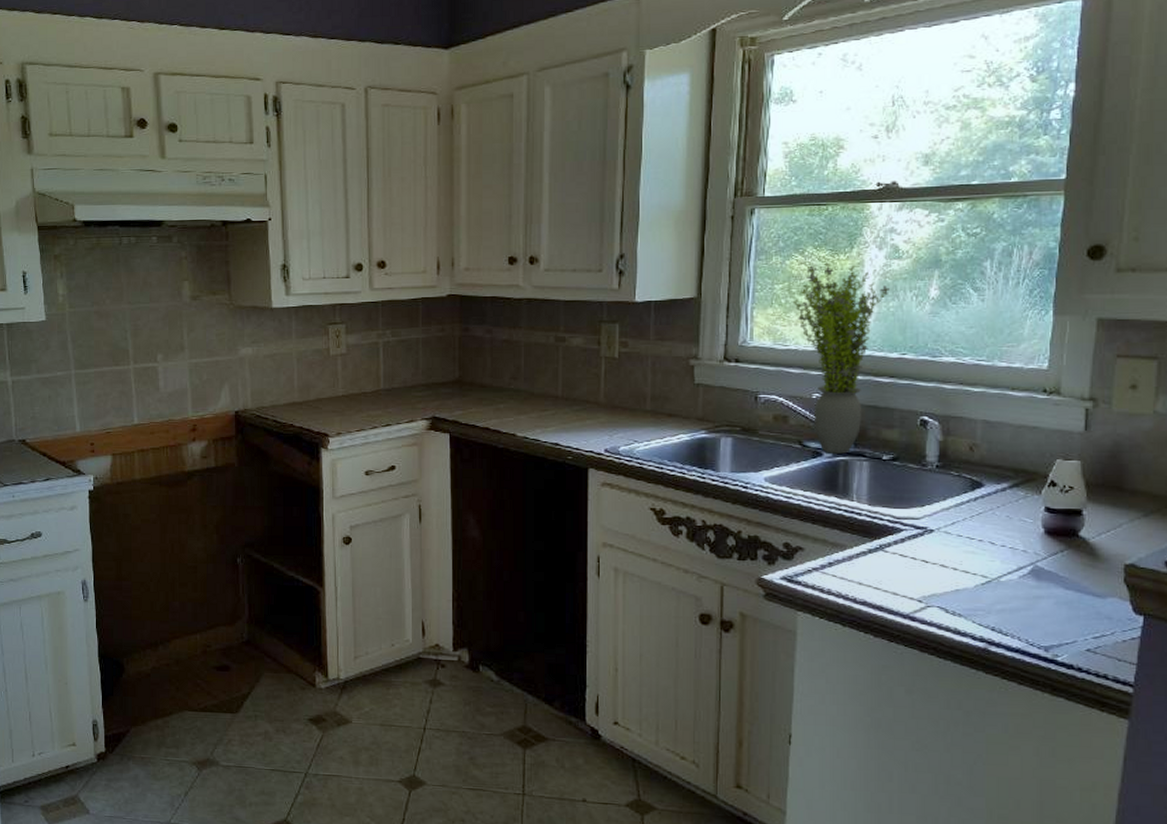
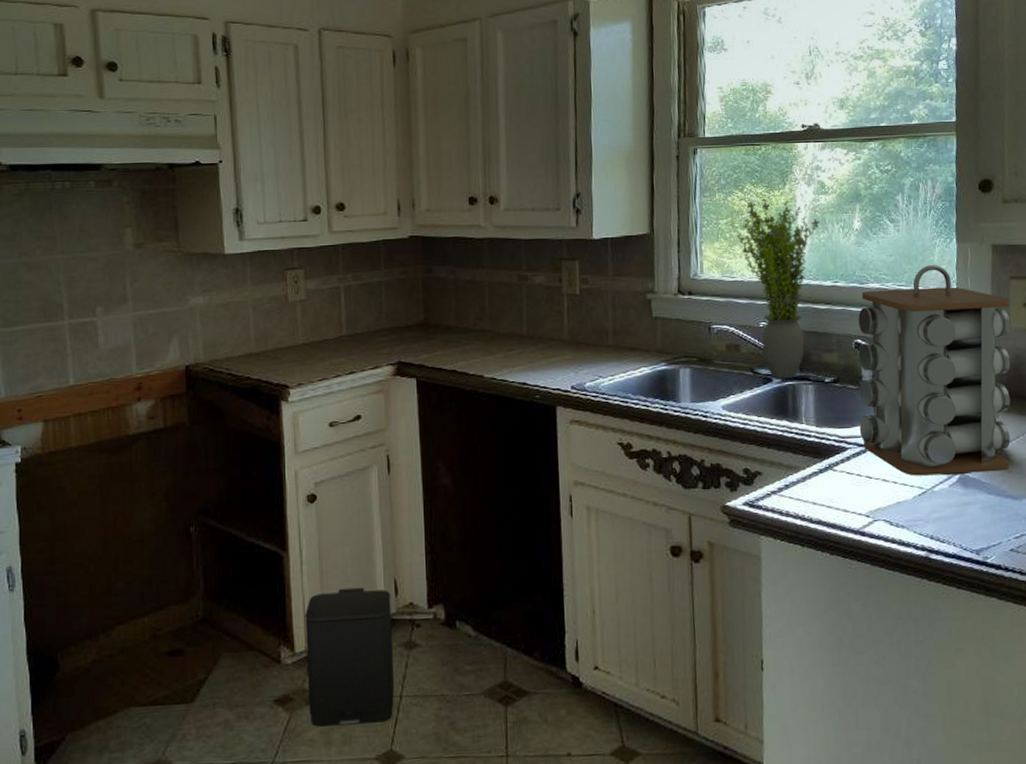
pedal bin: none [337,625,419,750] -> present [304,587,395,727]
spice rack: none [918,339,1114,567] -> present [858,265,1011,476]

